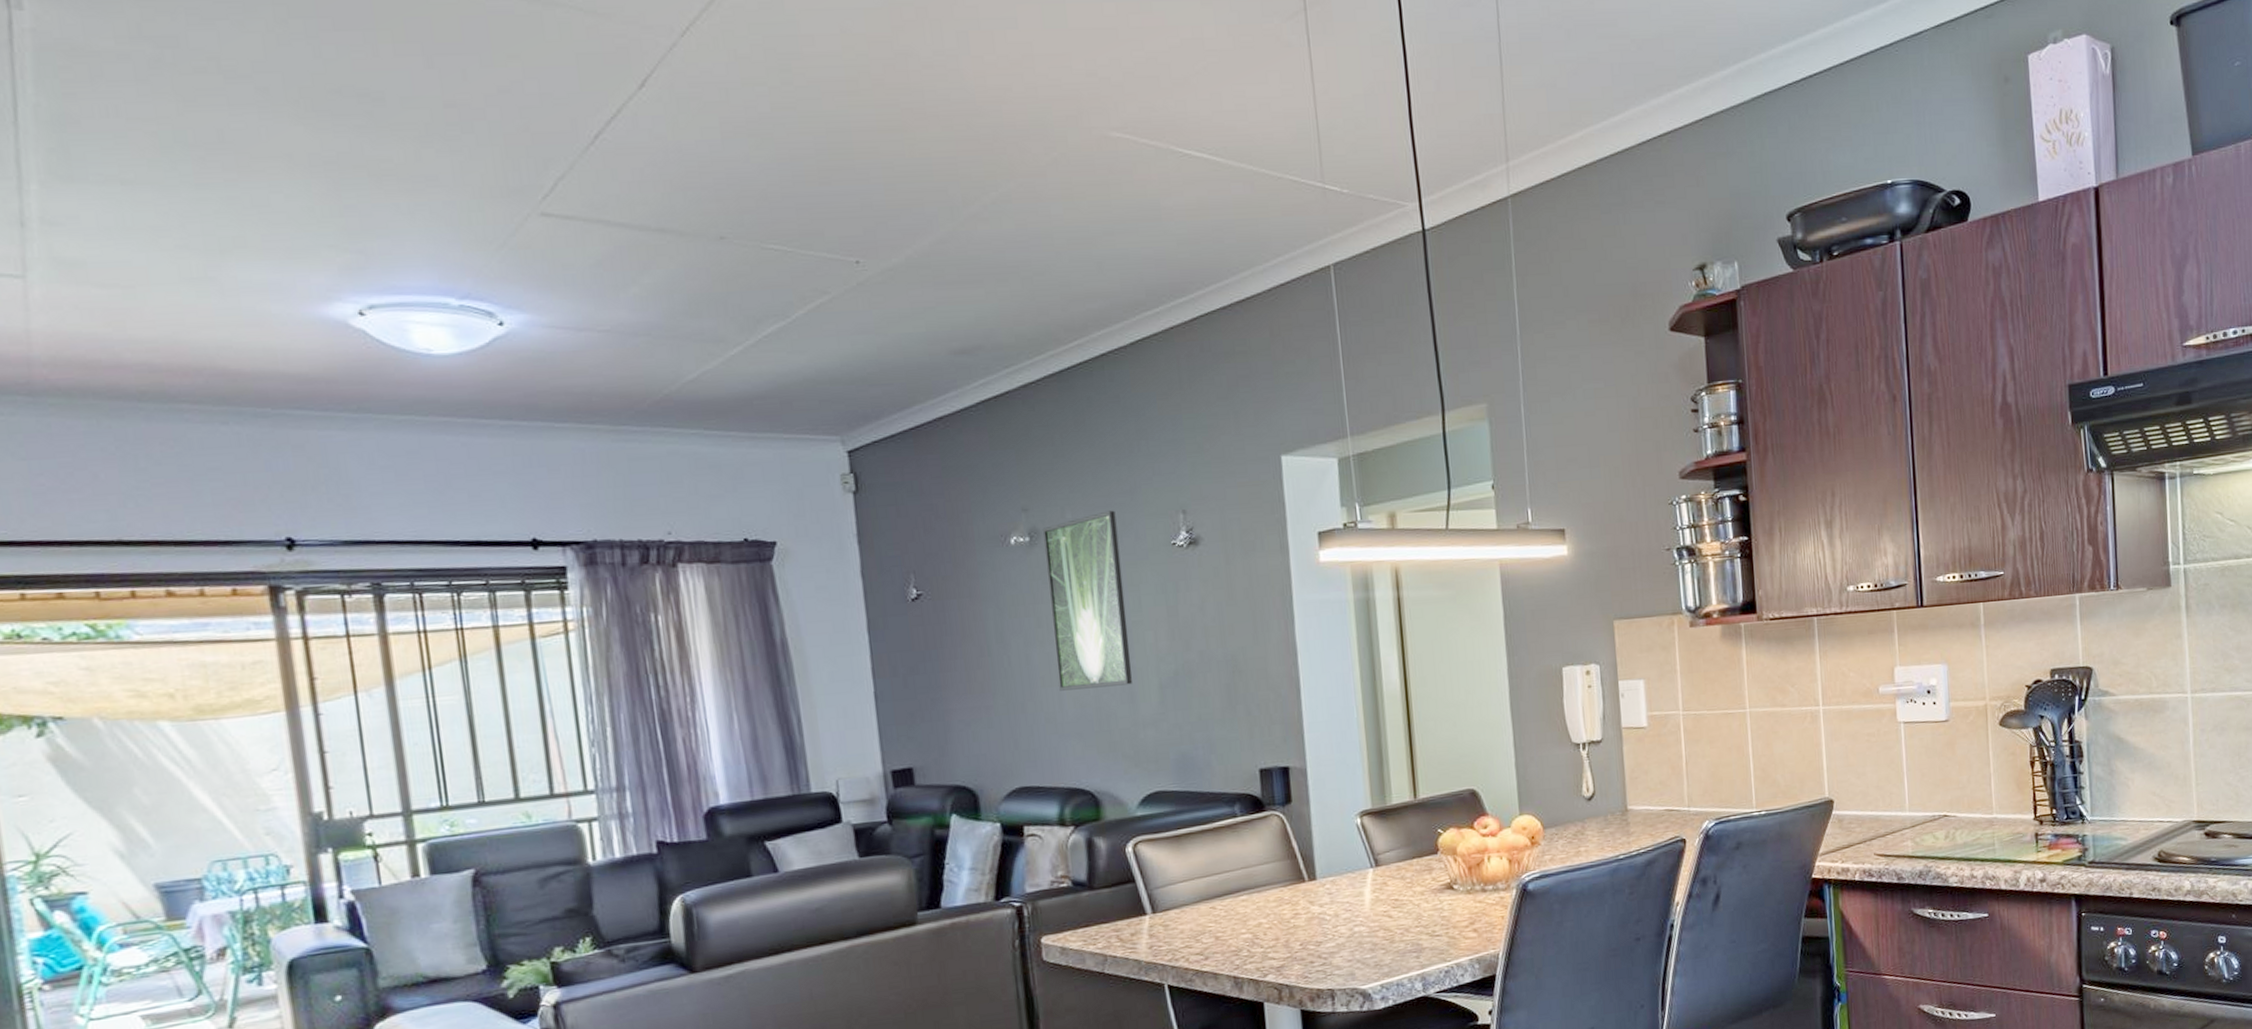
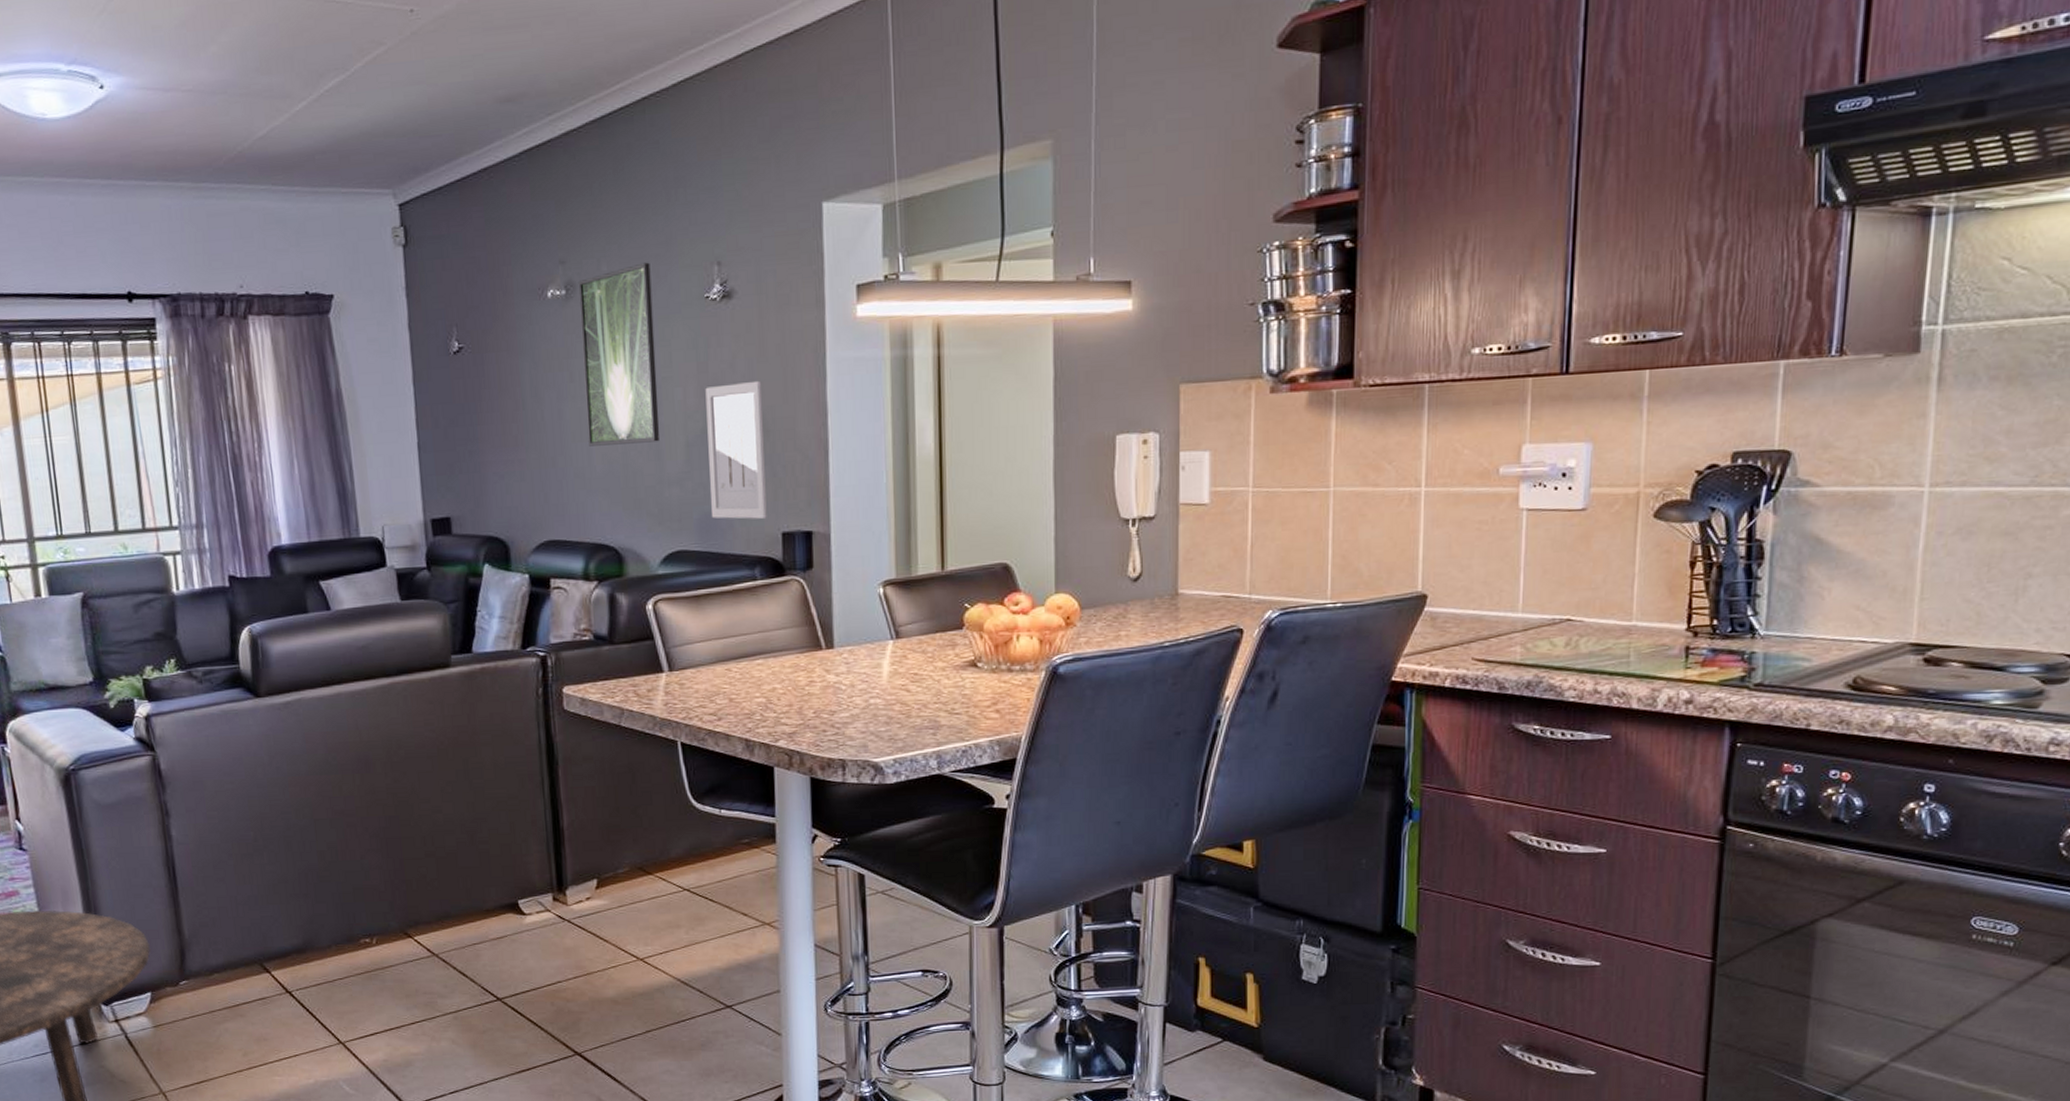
wall art: none [1176,623,1244,758] -> present [705,380,767,519]

